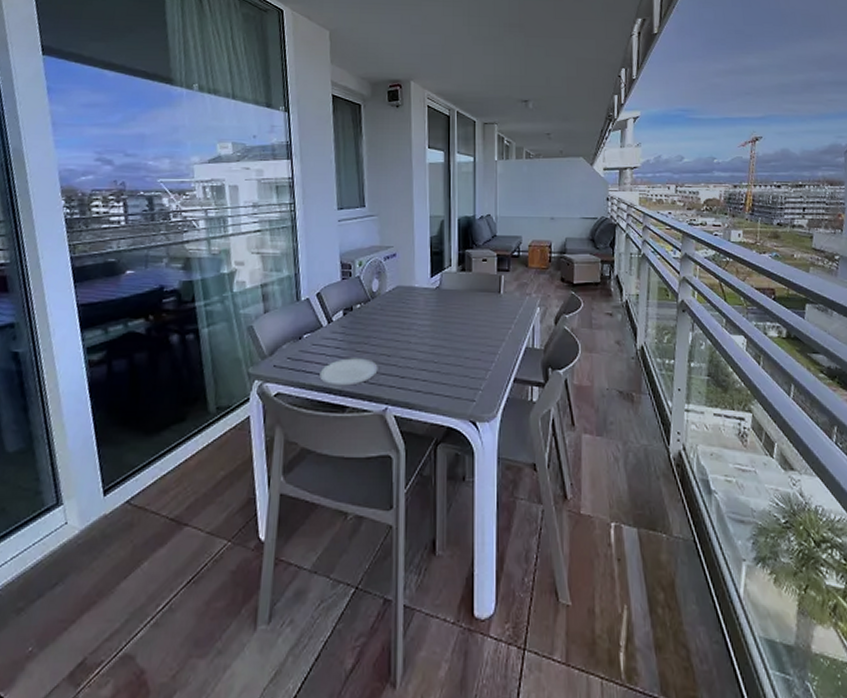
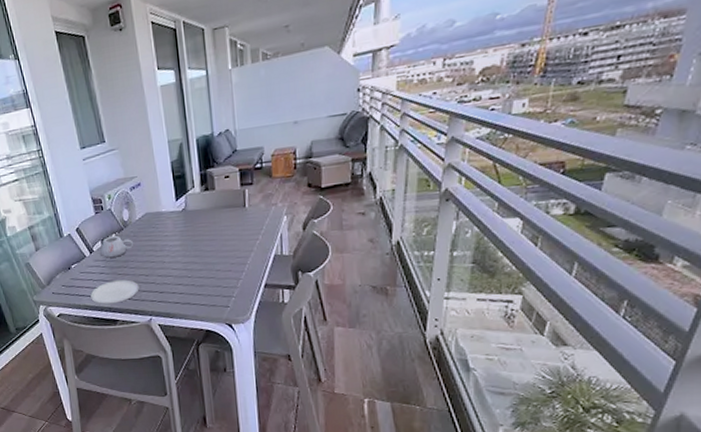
cup: none [340,306,380,331] -> present [100,235,134,258]

